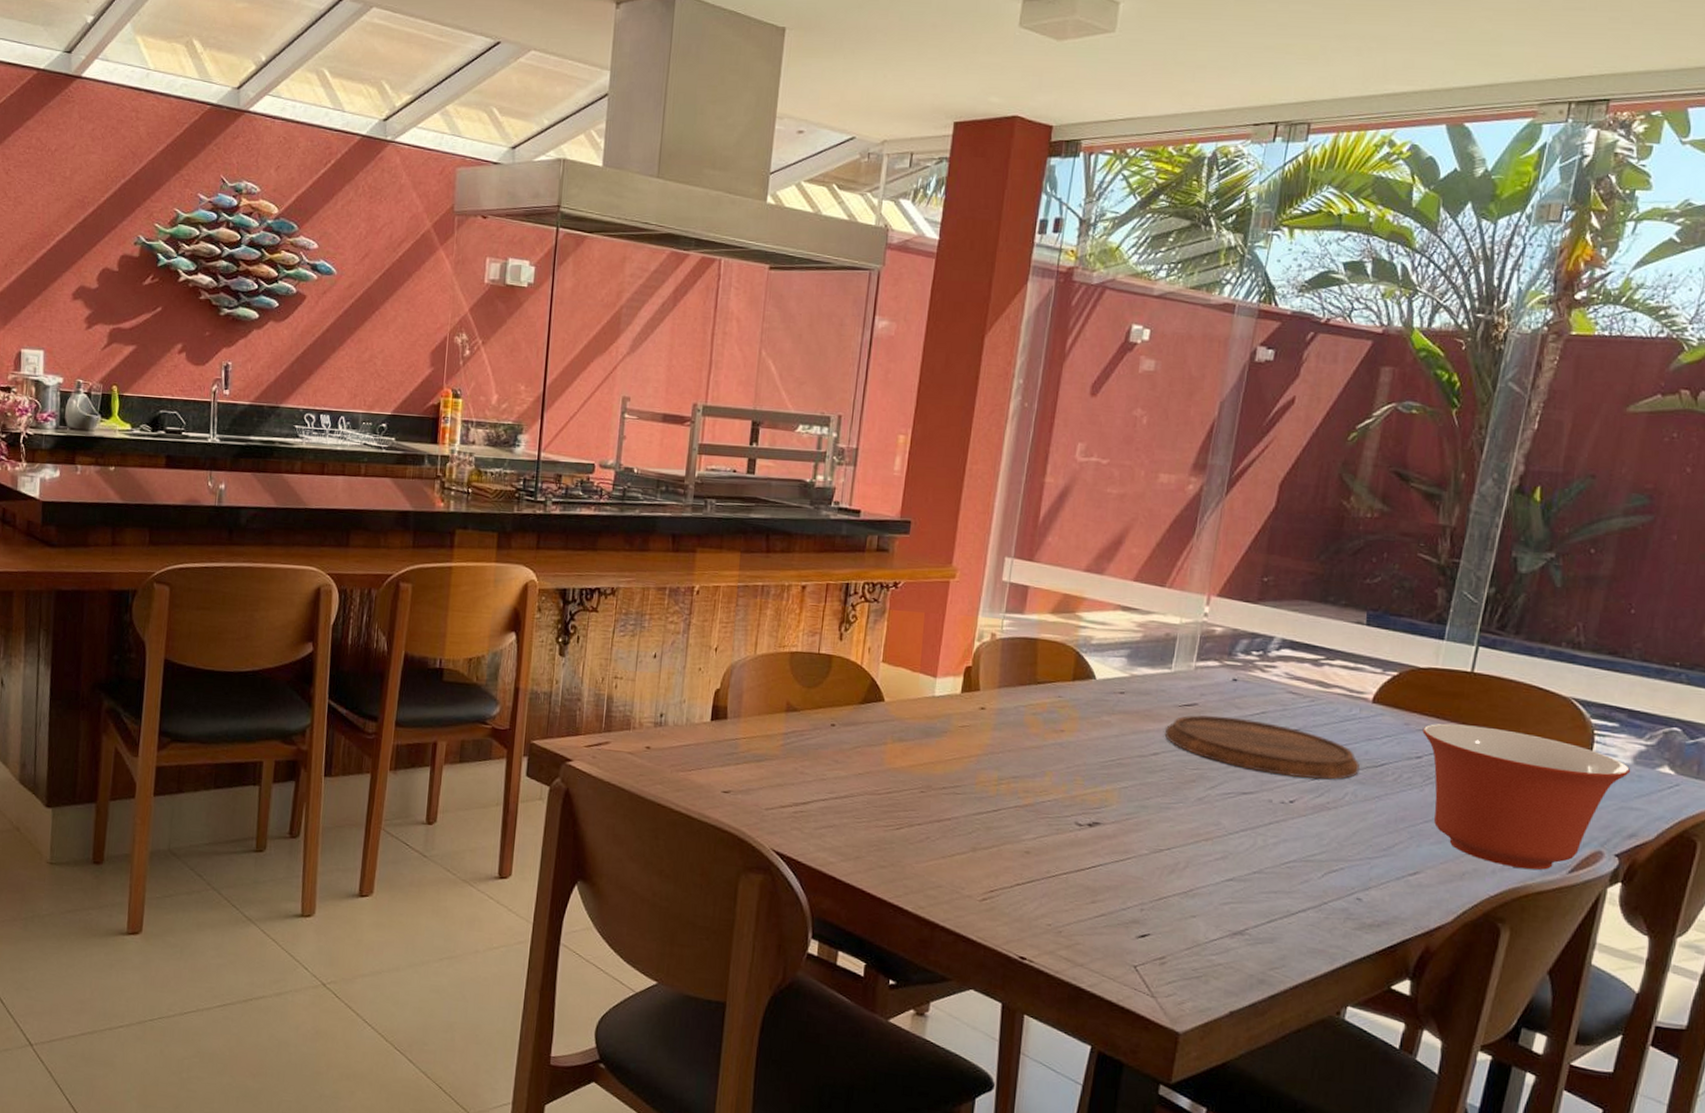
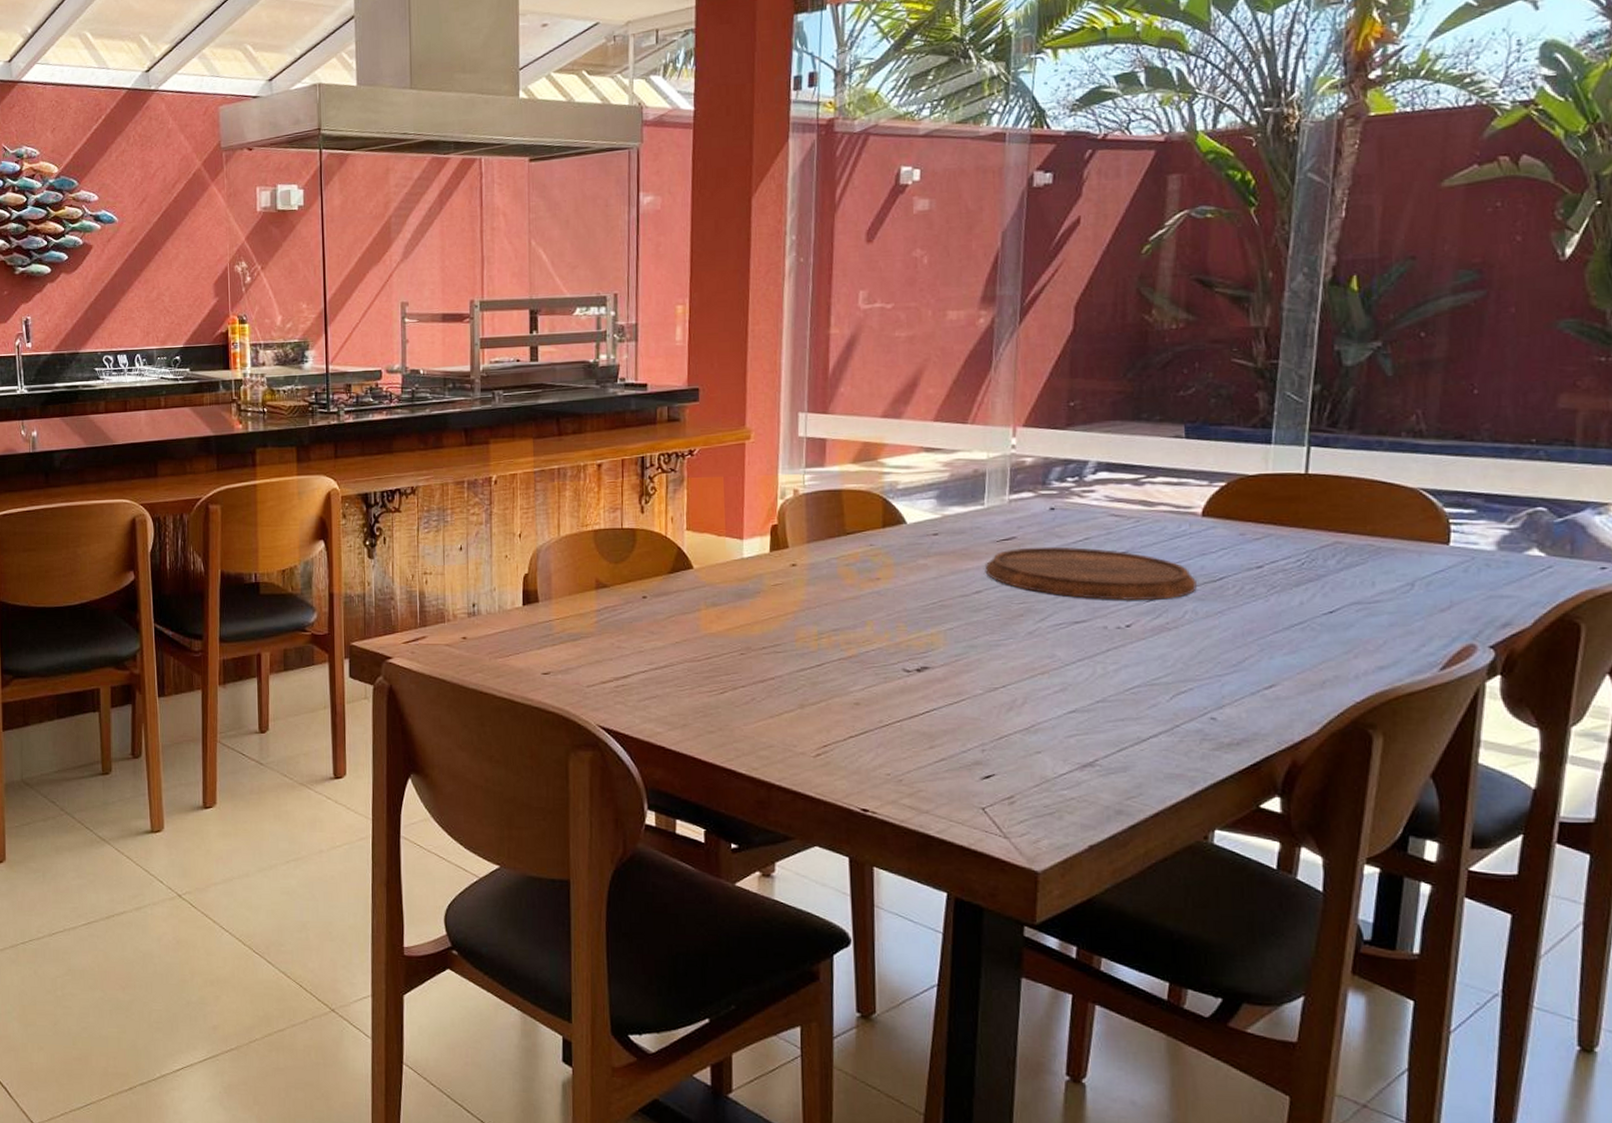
mixing bowl: present [1422,723,1631,870] -> none [1260,528,1496,671]

